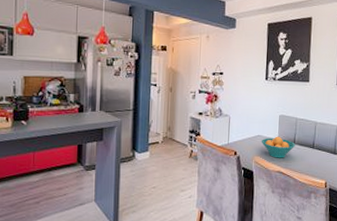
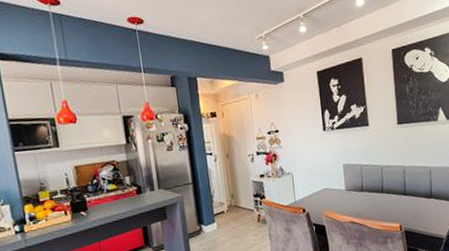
fruit bowl: present [261,137,295,158] -> none [328,187,364,209]

